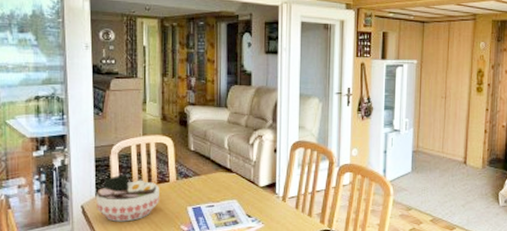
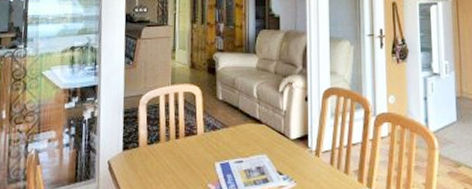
bowl: present [96,174,159,222] -> none [123,127,187,179]

